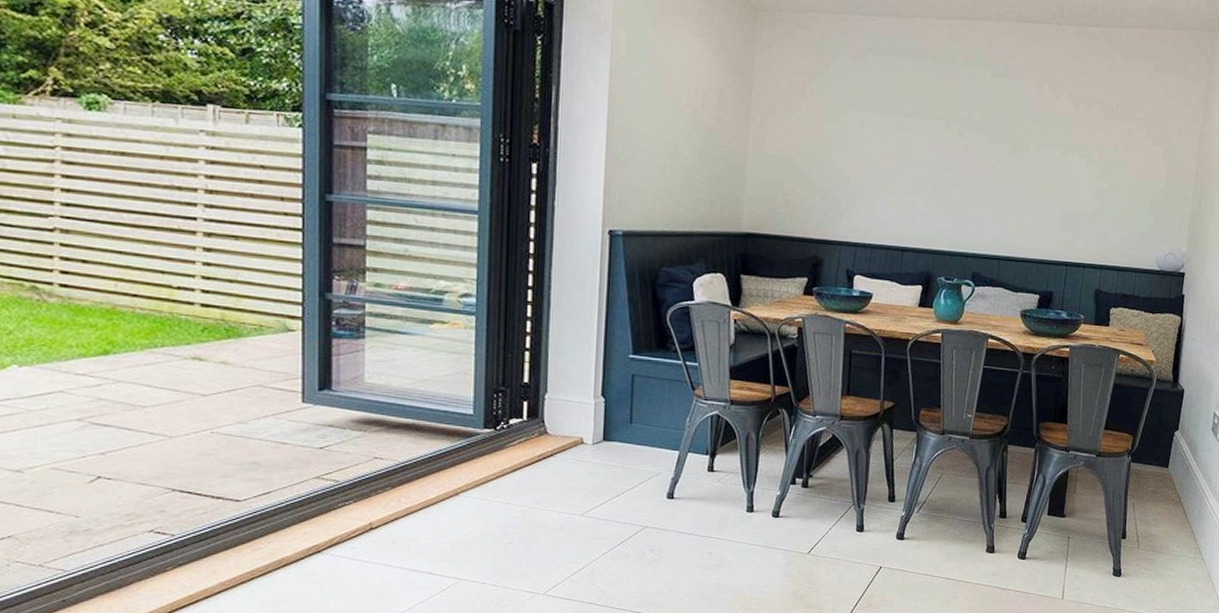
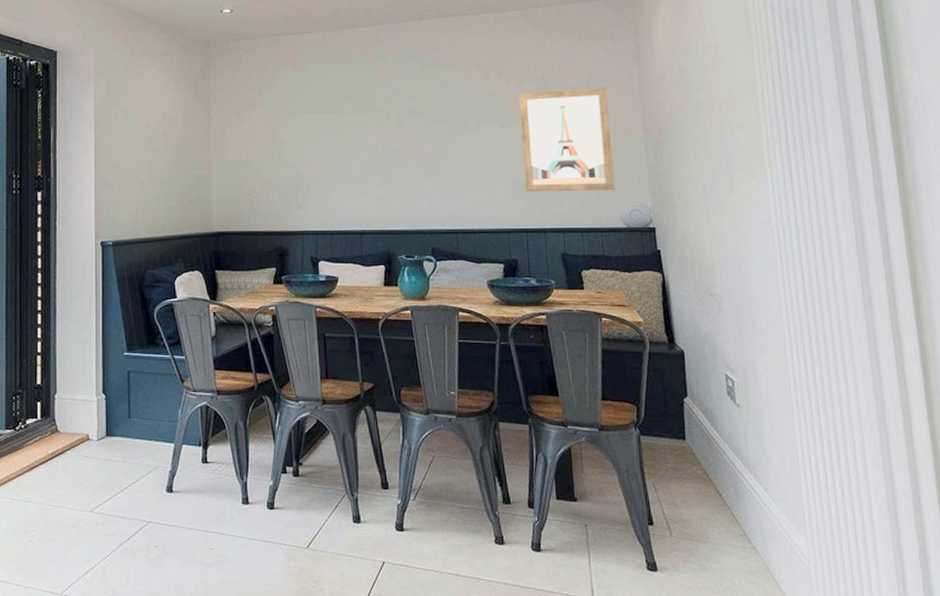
wall art: none [1073,119,1170,233] -> present [519,87,615,193]

